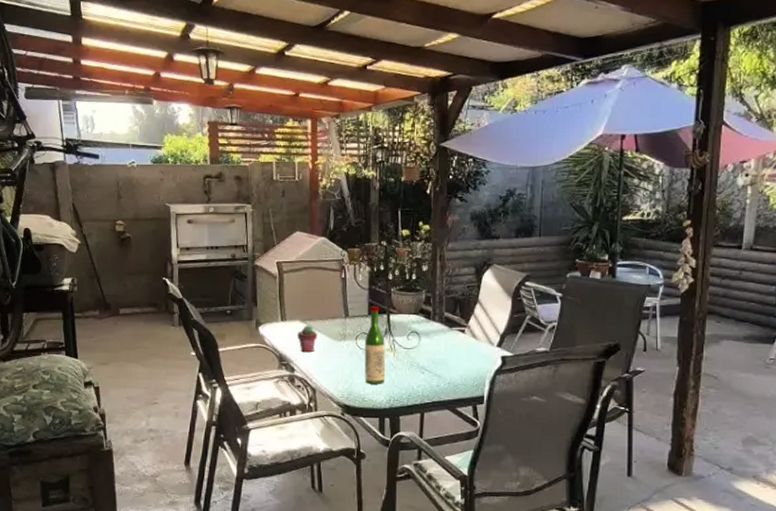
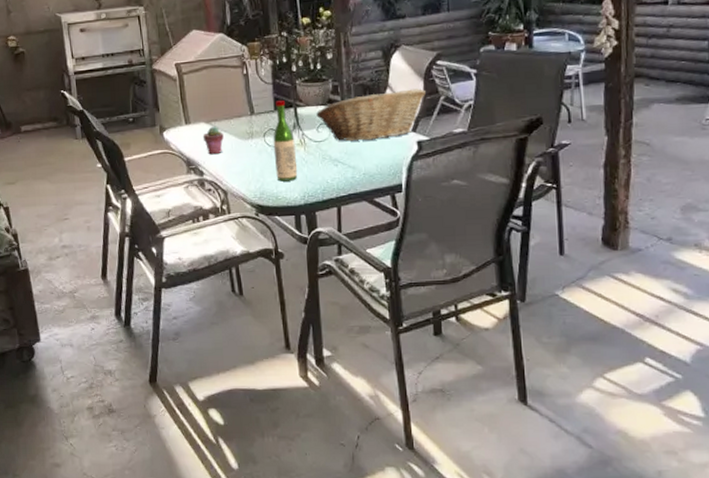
fruit basket: none [408,306,514,352] -> present [316,88,427,142]

